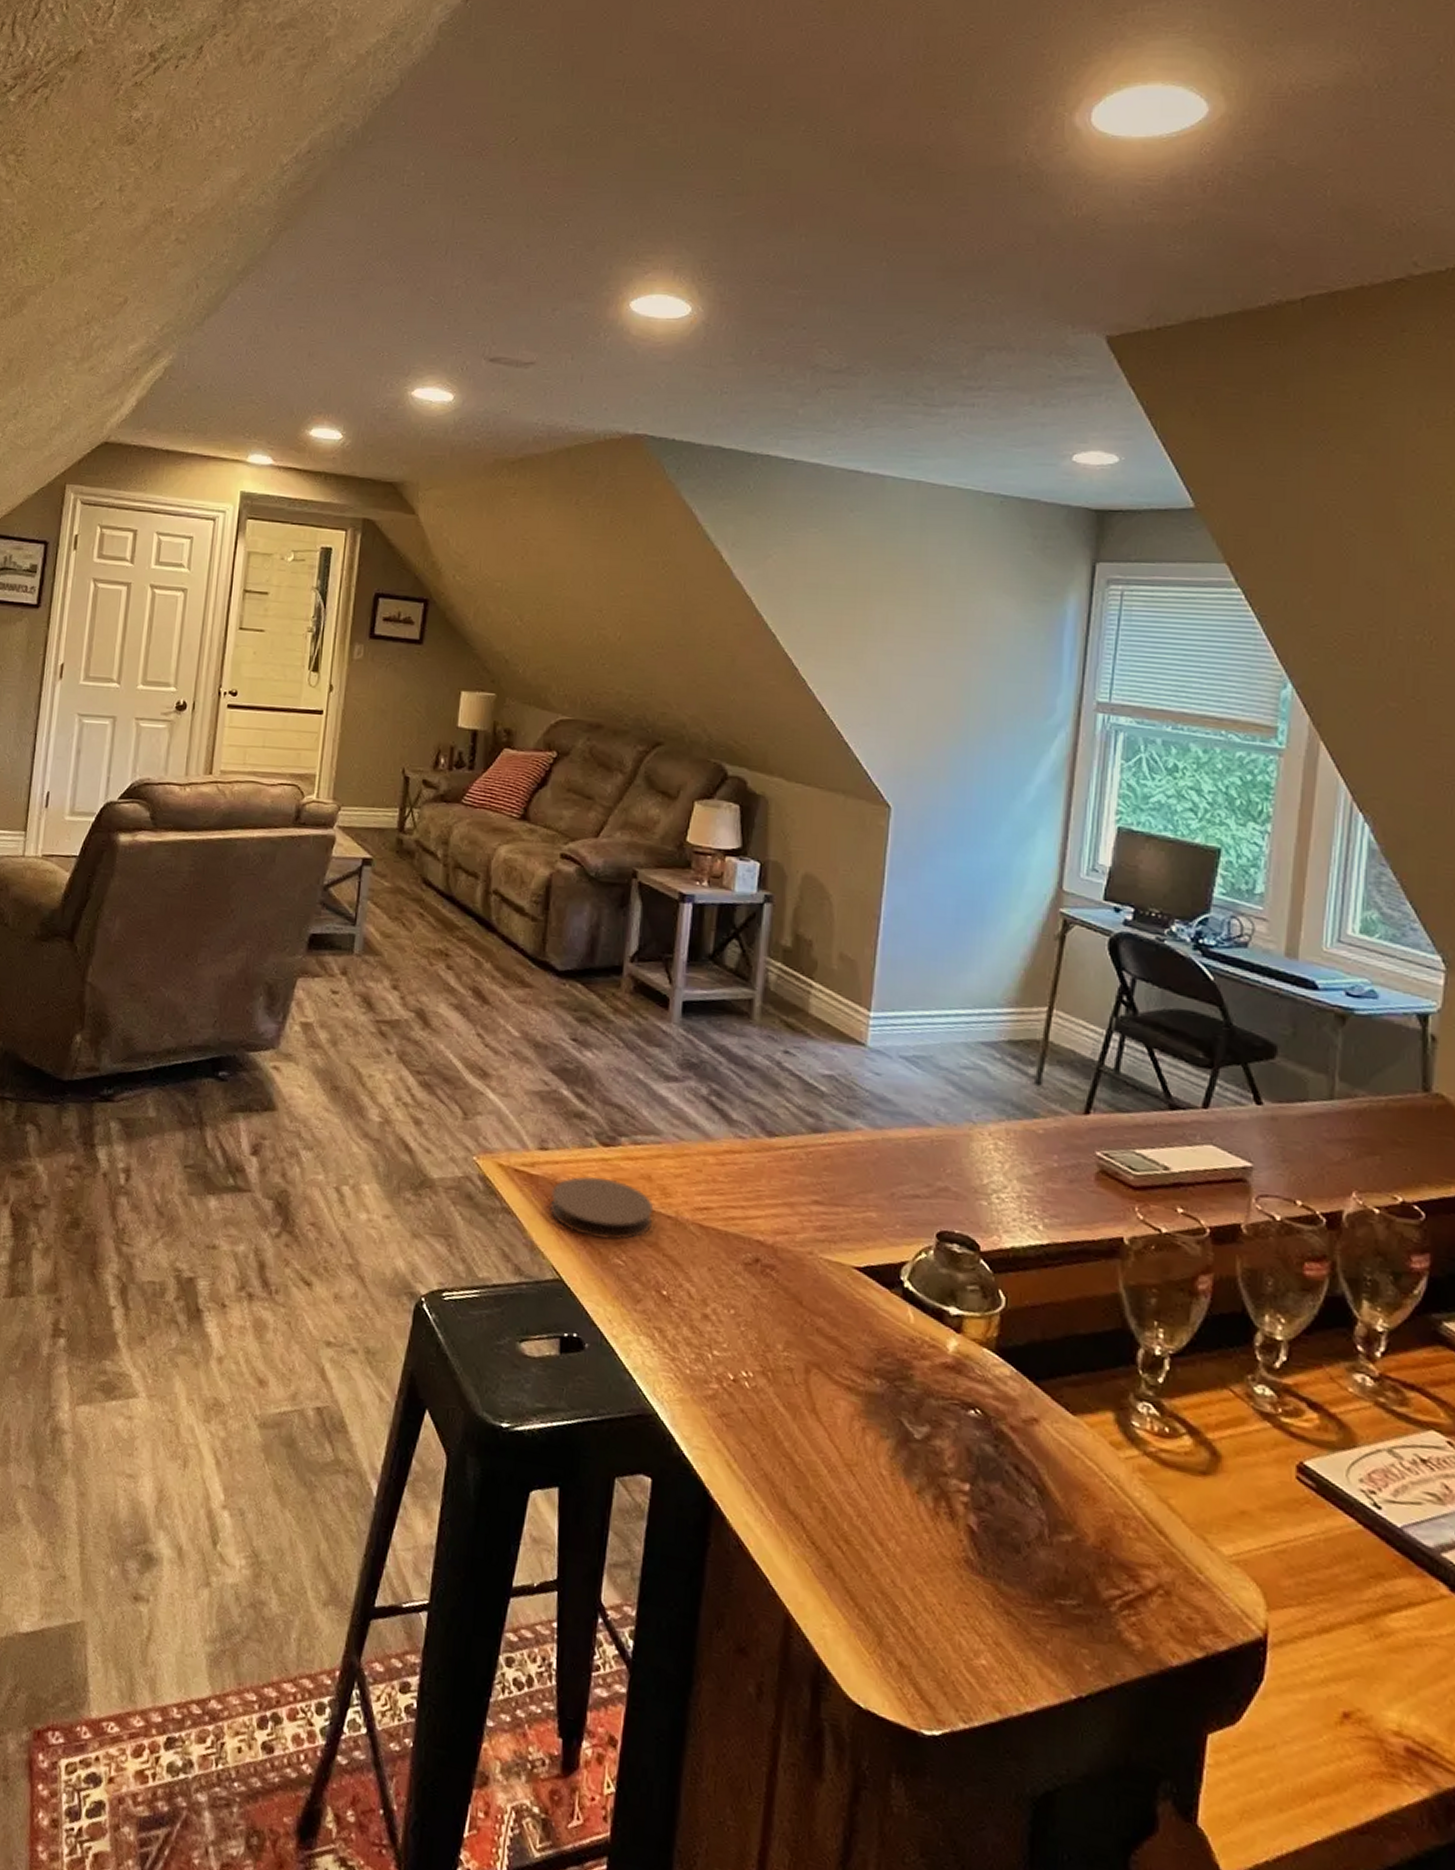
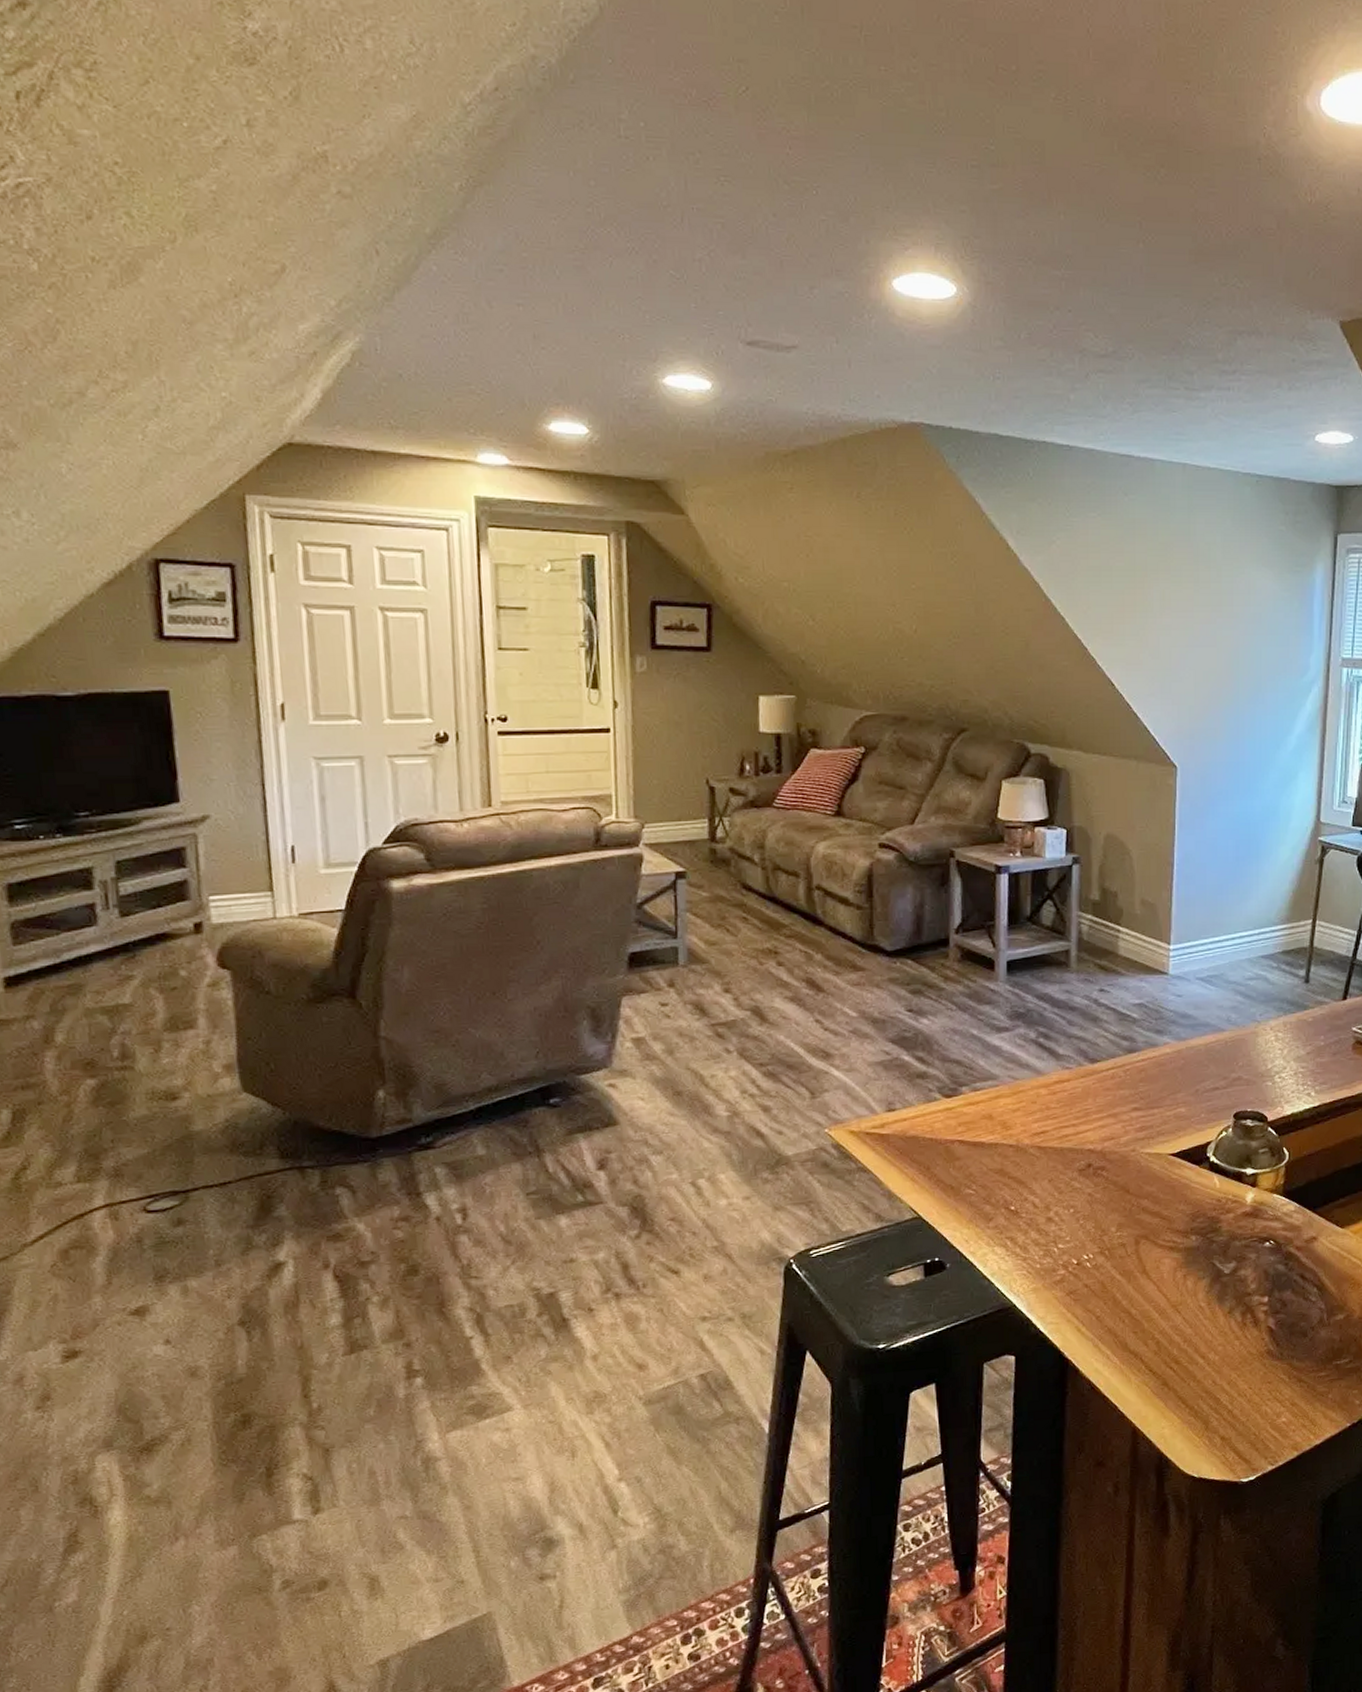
coaster: present [550,1176,654,1240] -> none [903,1124,997,1177]

